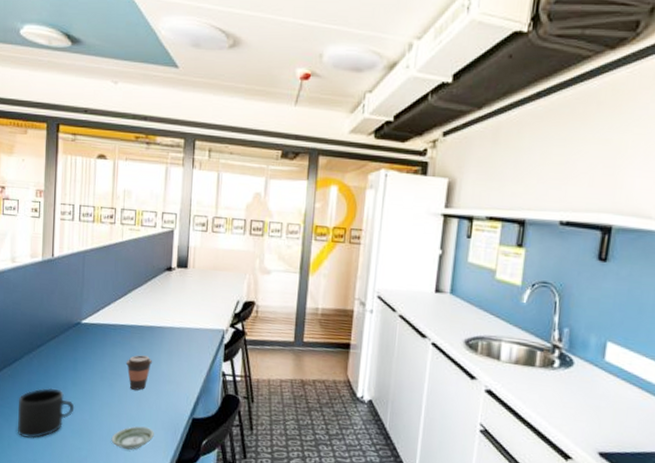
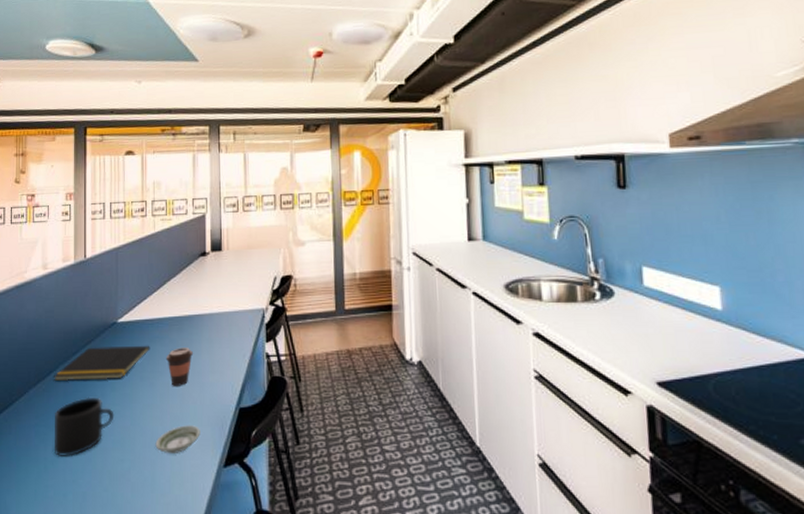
notepad: none [19,342,112,376] -> present [54,345,150,382]

